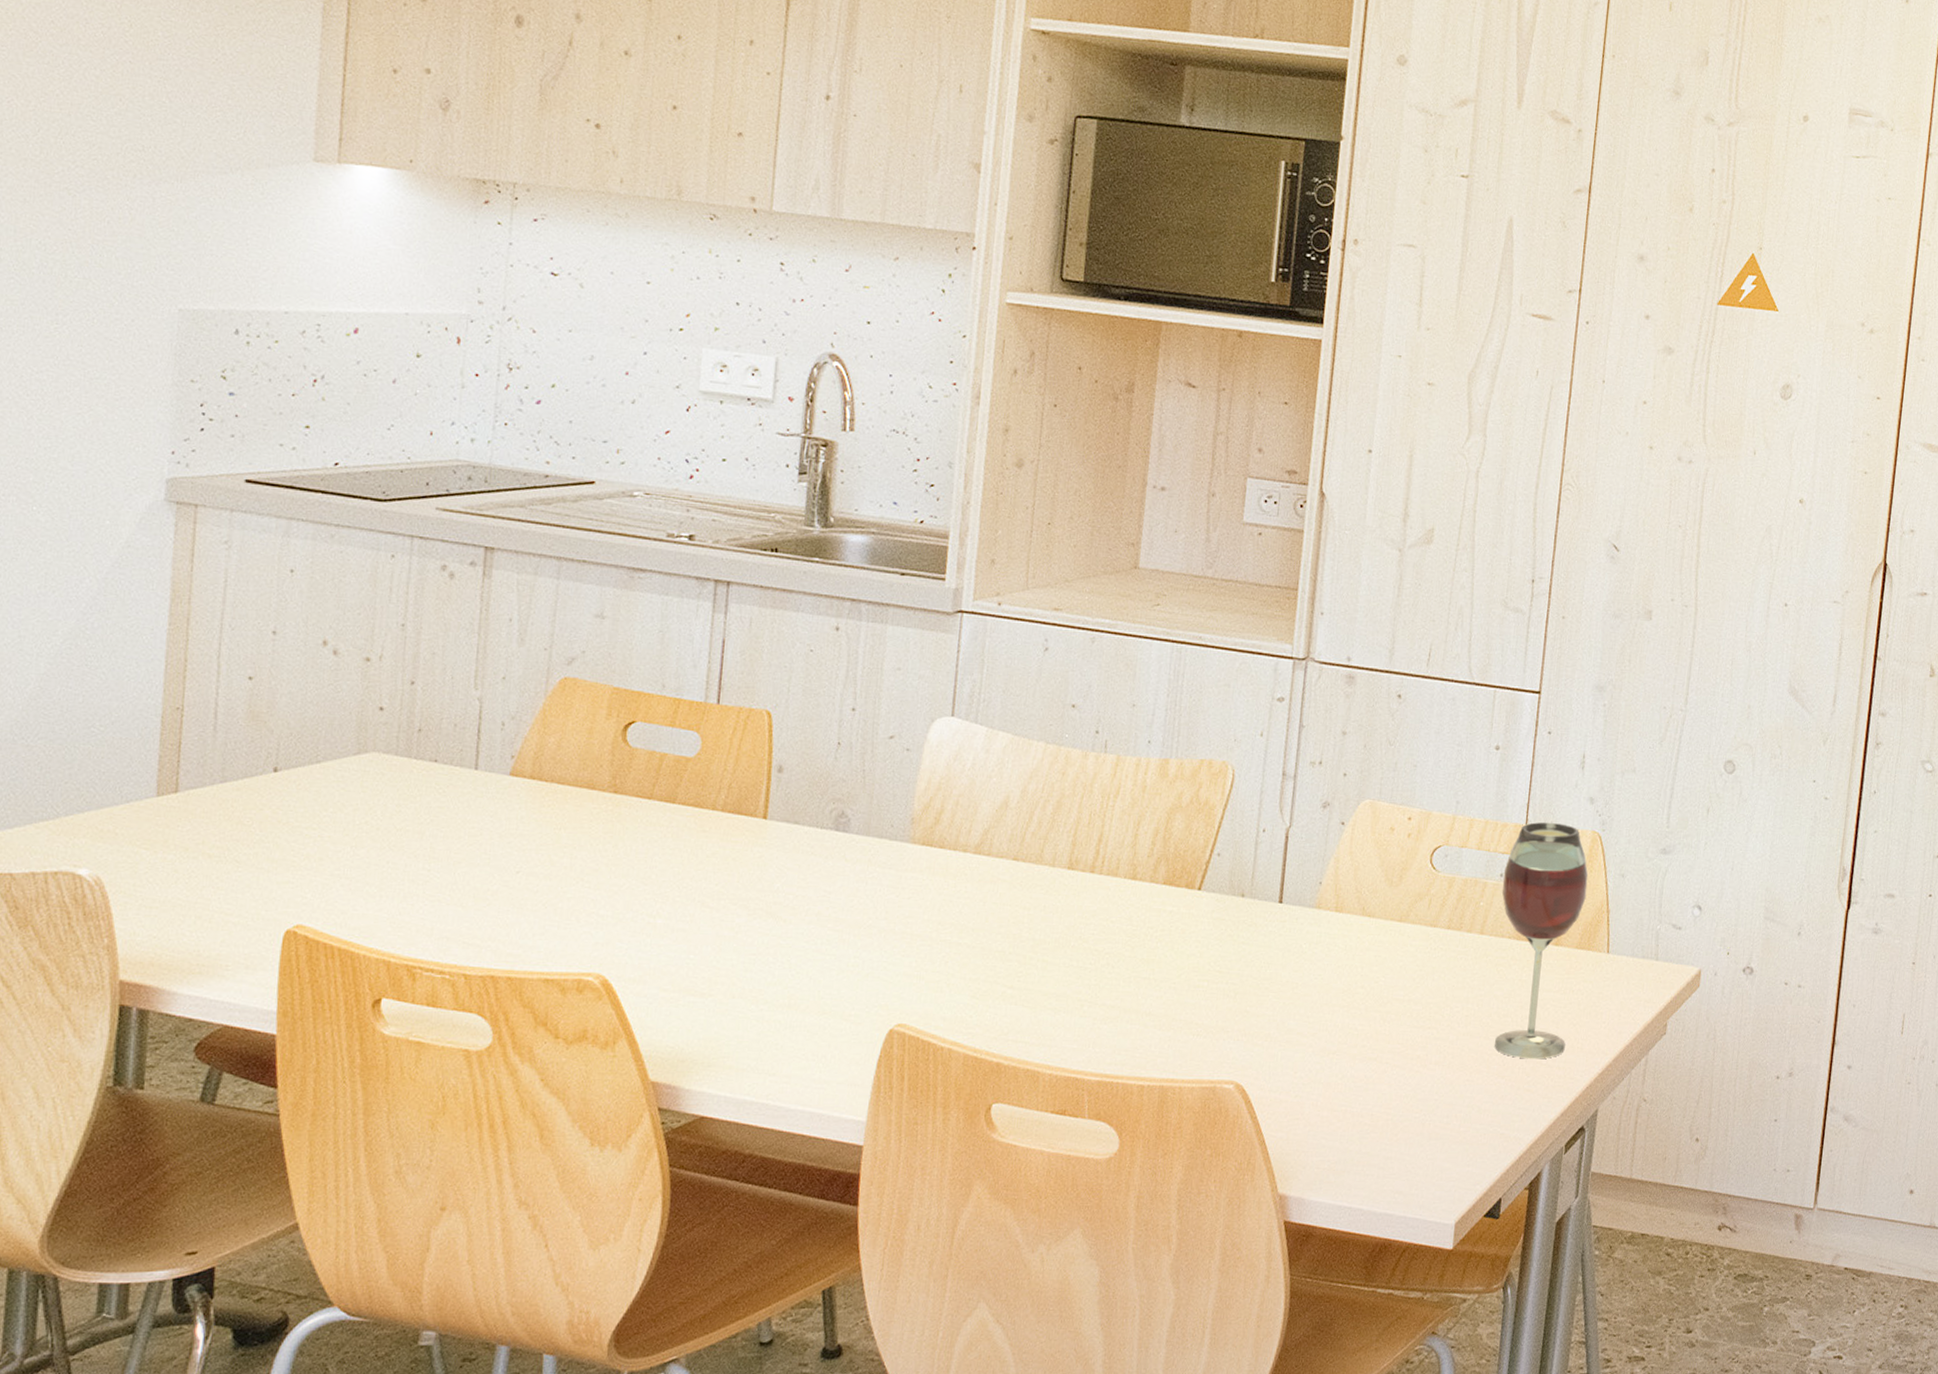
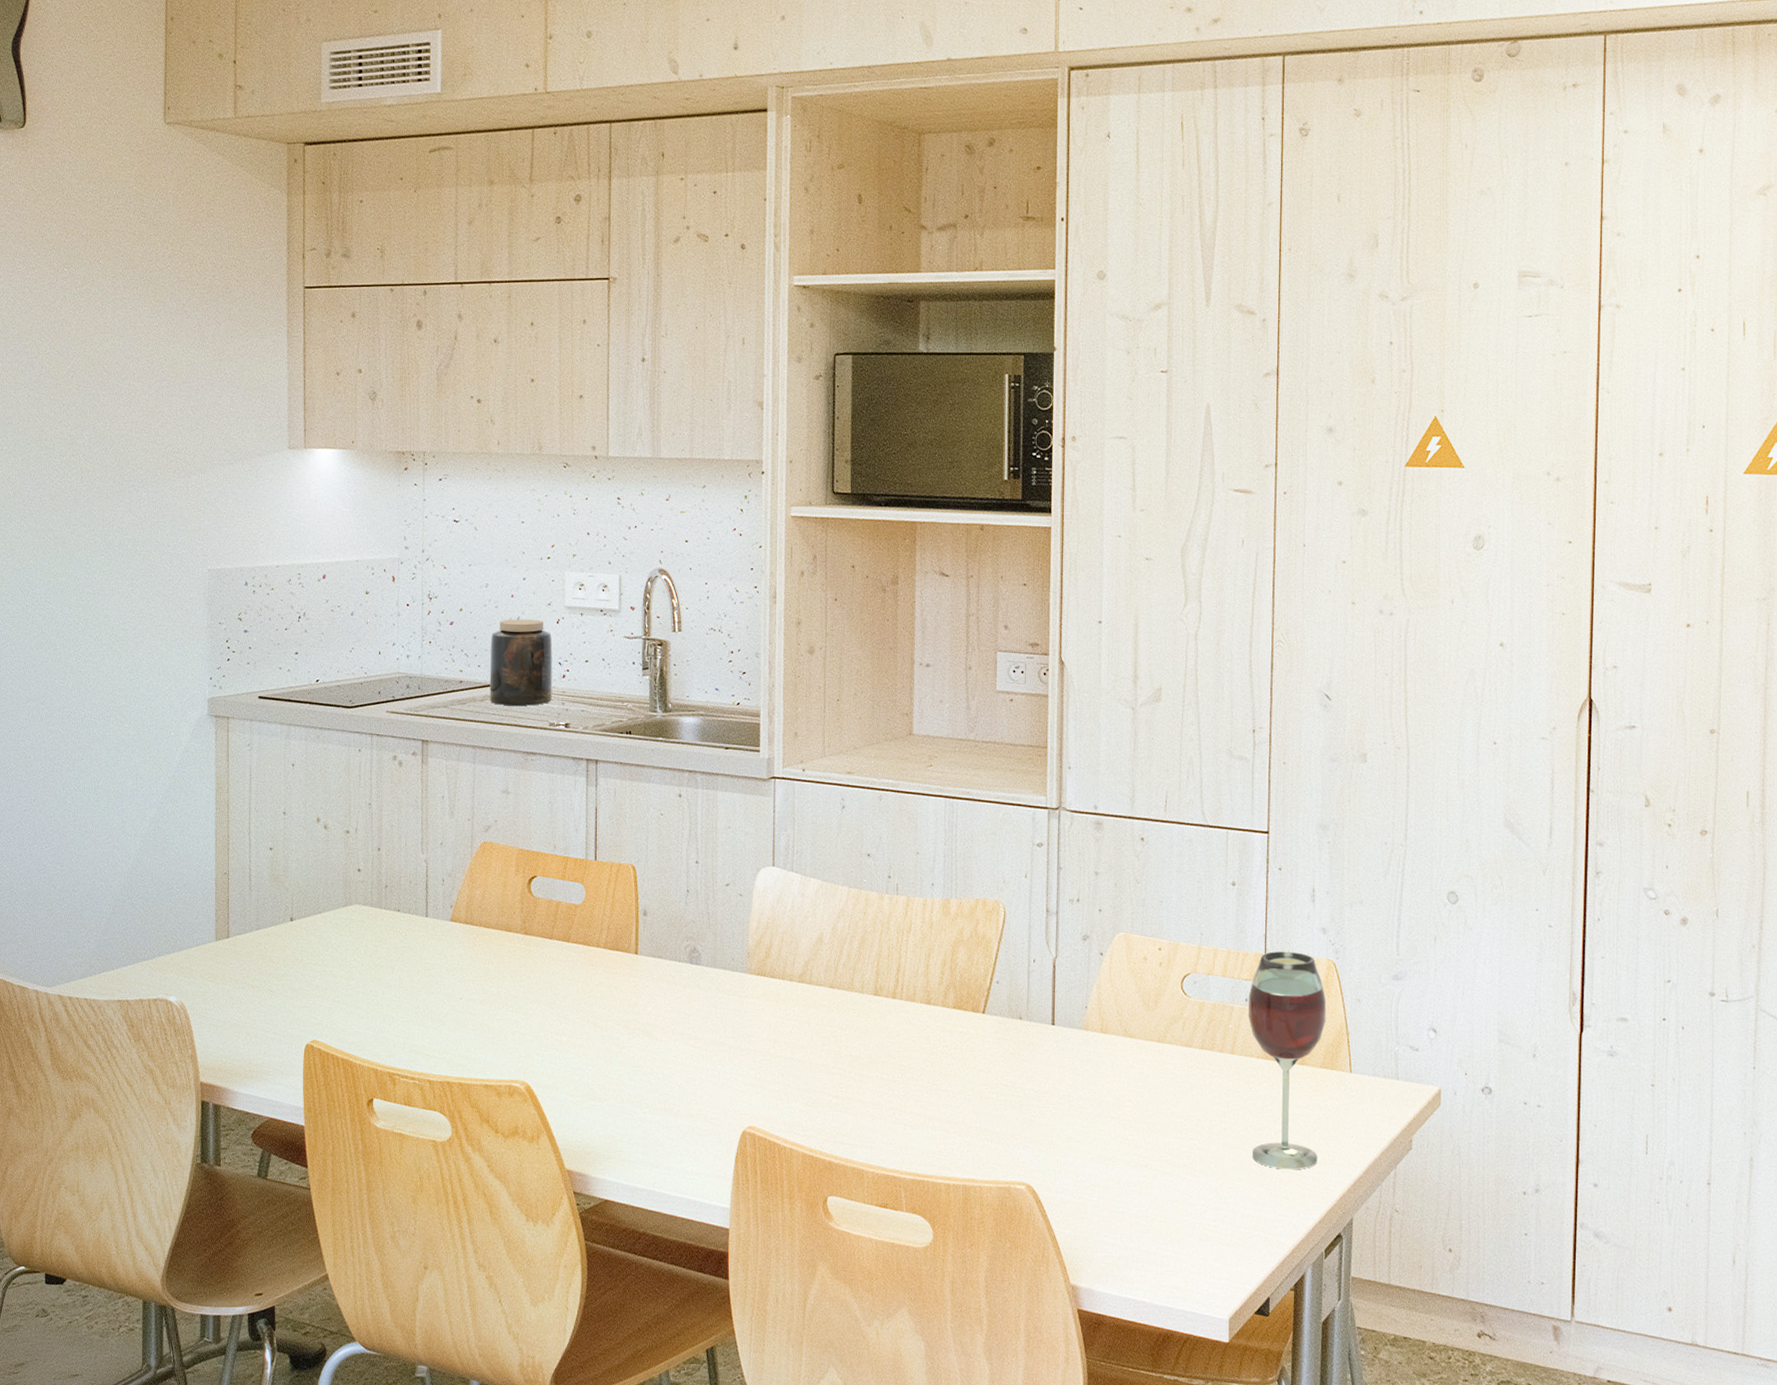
jar: none [586,402,679,511] -> present [490,619,553,706]

